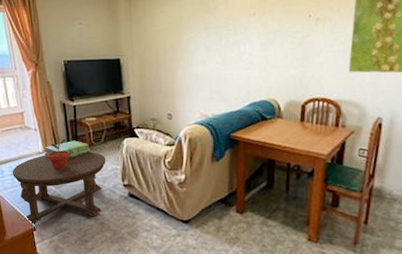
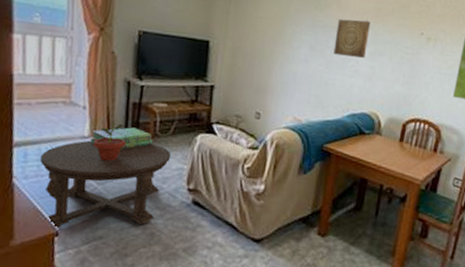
wall art: none [227,14,258,51] -> present [333,19,370,58]

